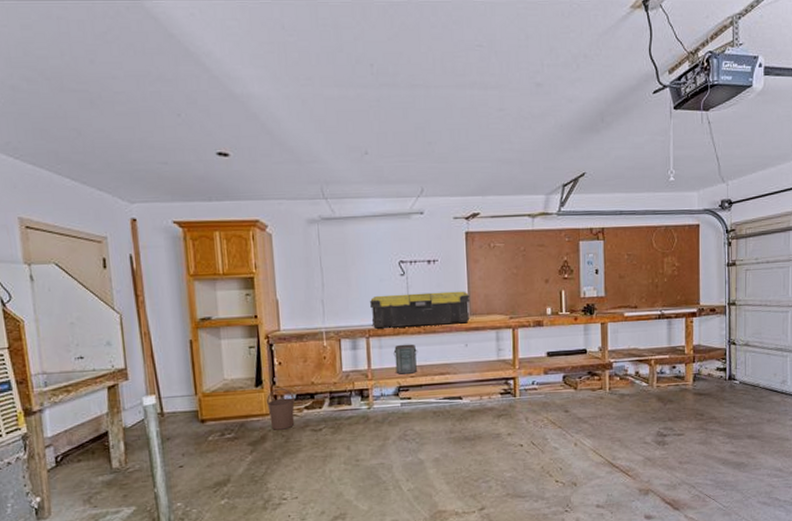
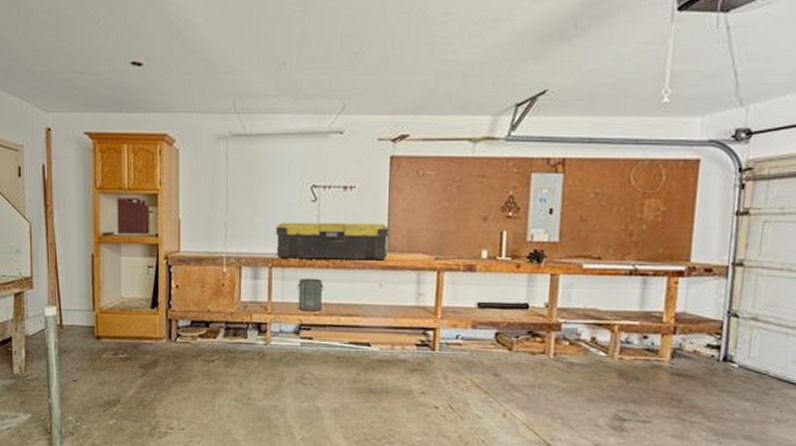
jerry can: none [212,282,249,319] -> present [117,198,150,235]
bucket: present [267,387,295,430] -> none [161,312,189,356]

